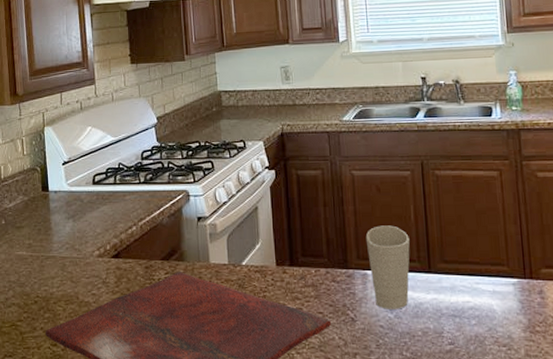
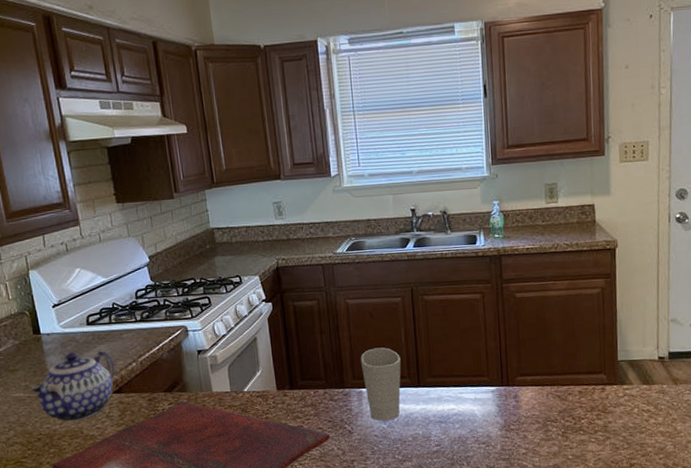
teapot: none [33,212,115,285] -> present [30,350,115,422]

